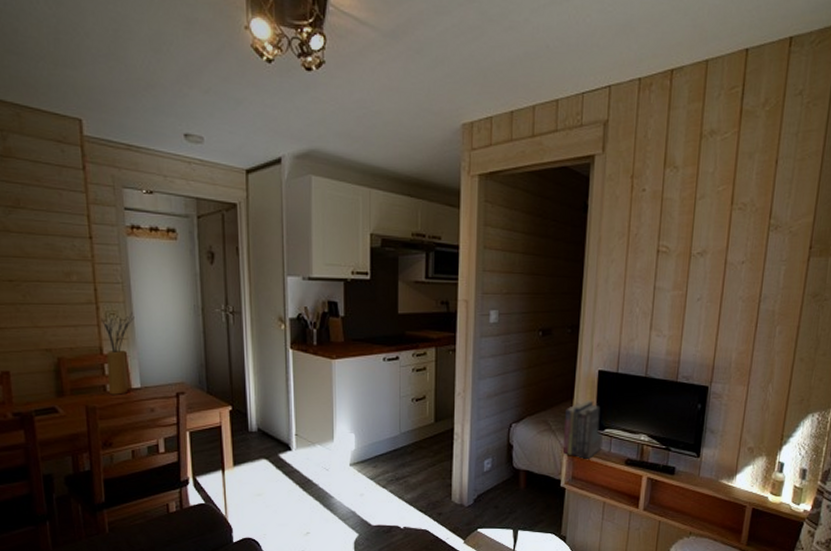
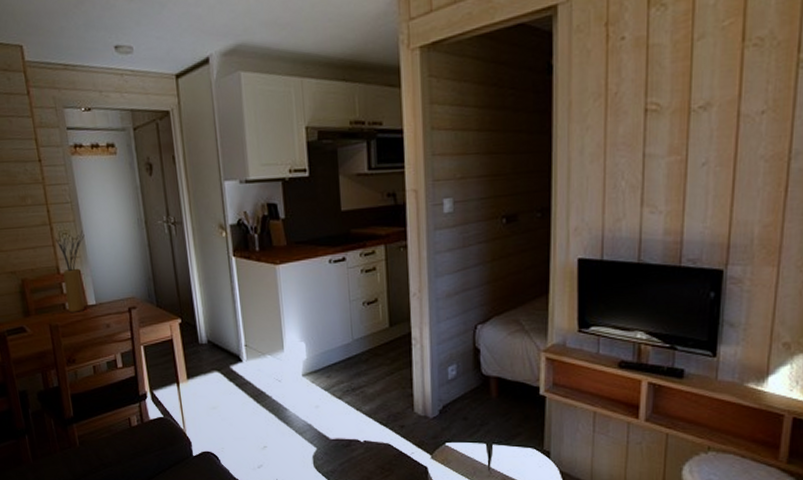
books: present [562,400,603,460] -> none [539,294,588,364]

